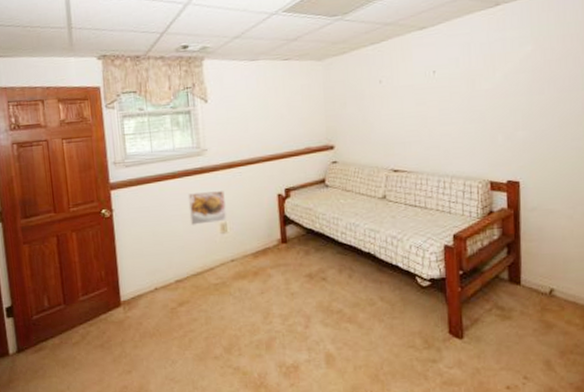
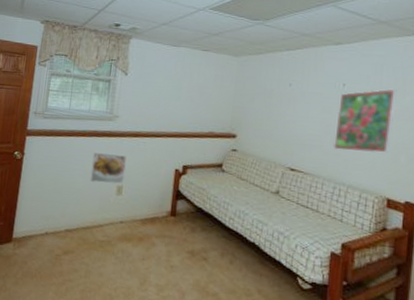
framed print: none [431,67,488,142] -> present [332,89,397,153]

